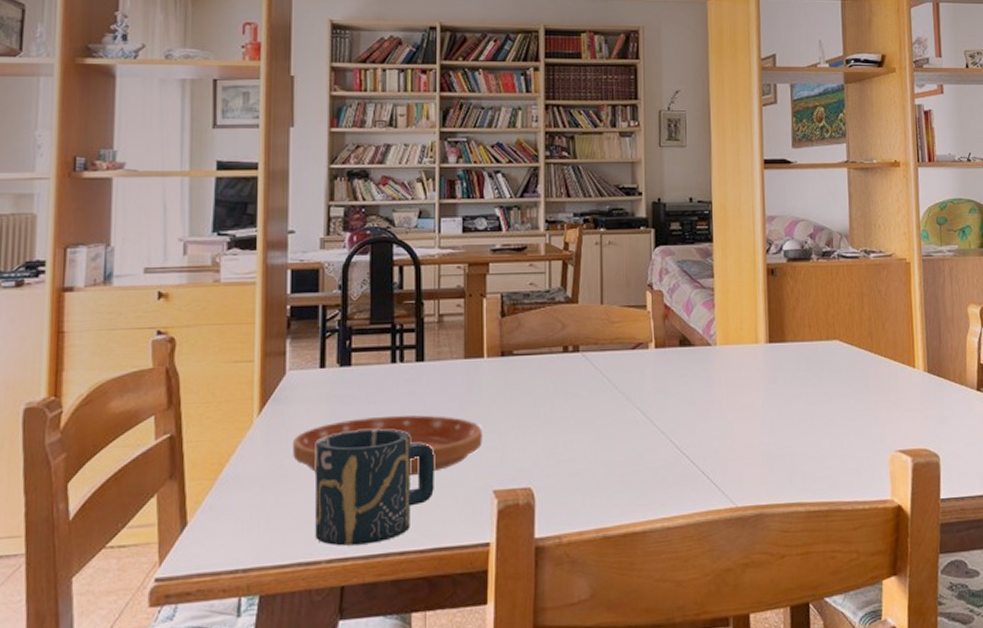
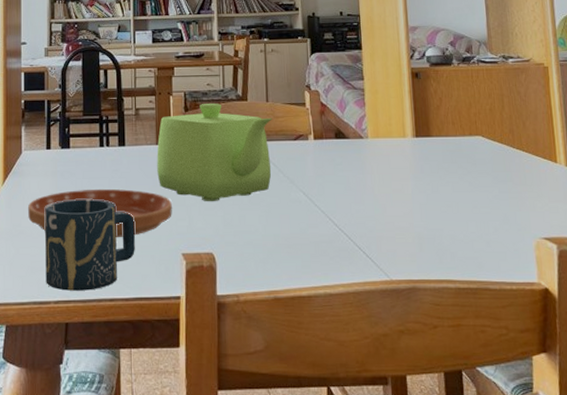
teapot: none [464,307,607,427] -> present [157,103,273,202]

